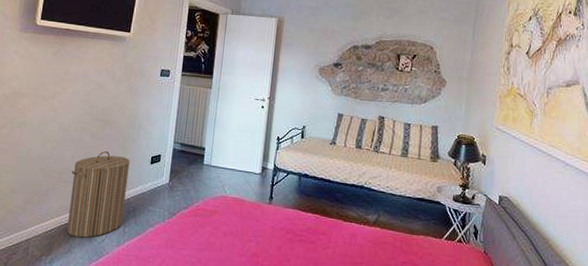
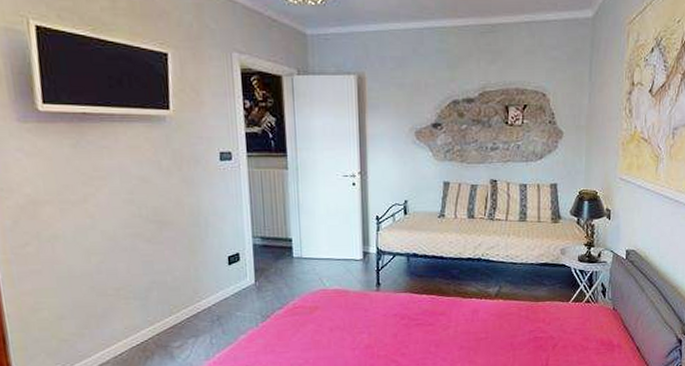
laundry hamper: present [66,151,130,238] -> none [130,257,208,357]

